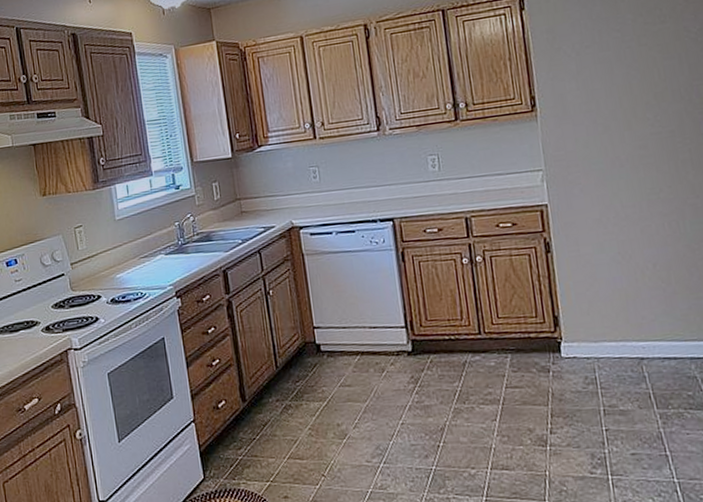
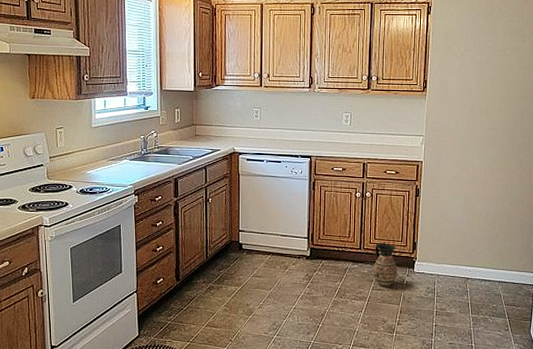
ceramic jug: none [500,320,538,383] -> present [372,242,397,287]

